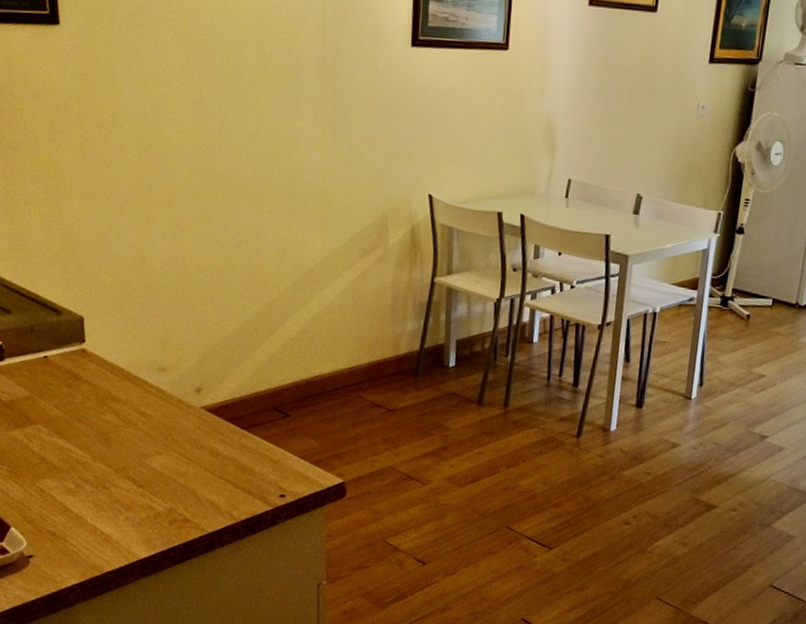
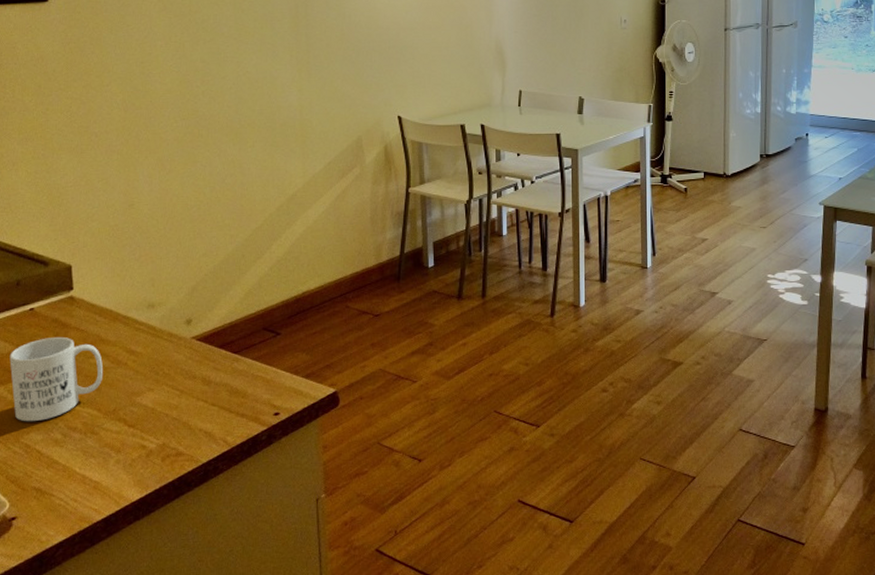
mug: none [25,387,114,469] -> present [9,336,103,422]

